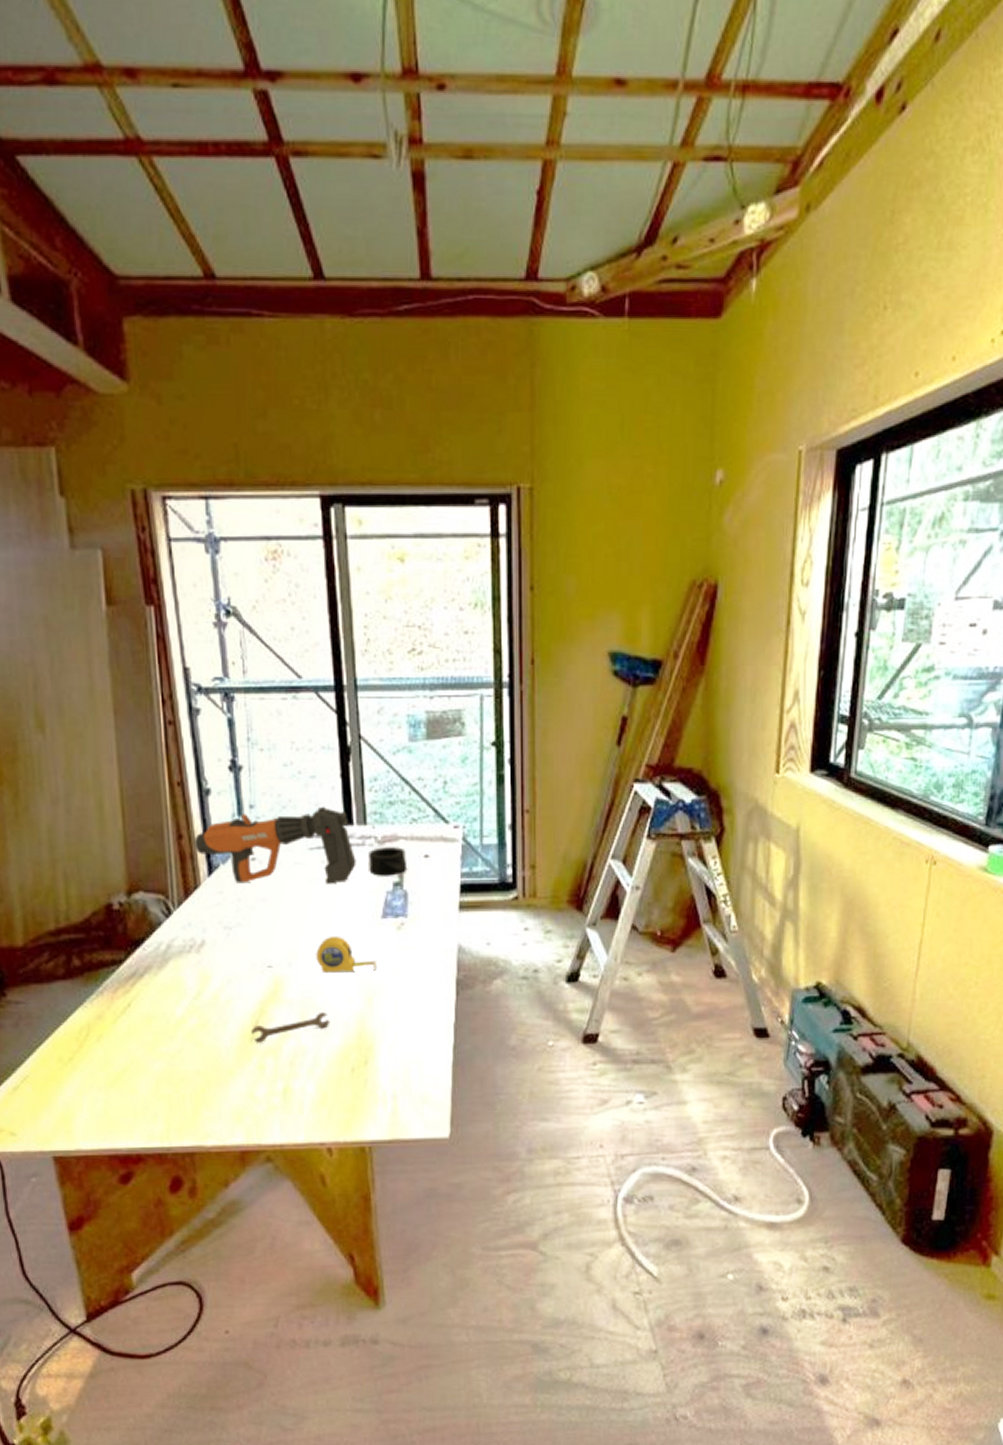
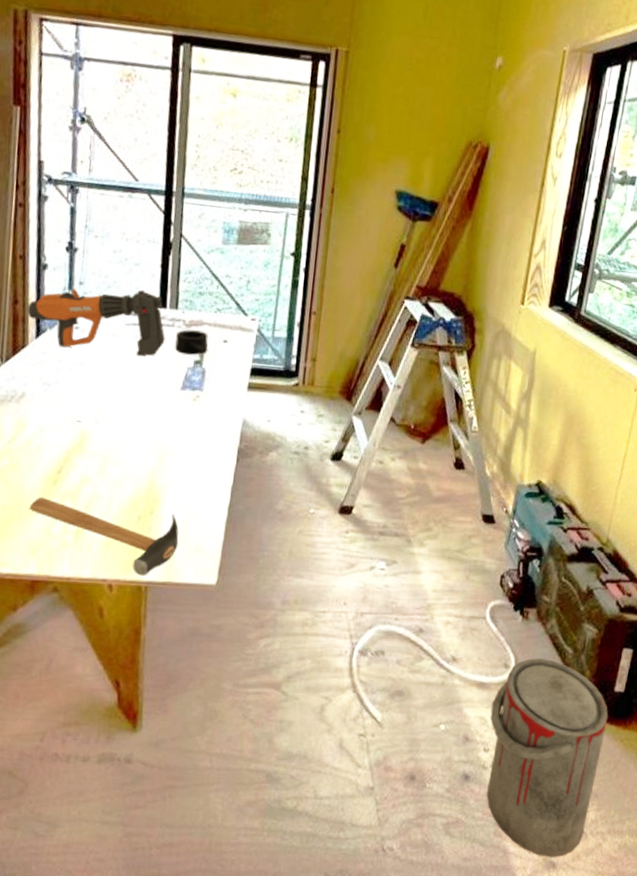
claw hammer: none [227,1056,401,1136] -> present [29,497,179,576]
wrench: present [251,1013,331,1043] -> none [55,465,126,487]
tape measure: present [316,937,376,973] -> none [120,401,172,434]
paint can: none [785,1189,928,1414] -> present [486,658,608,857]

